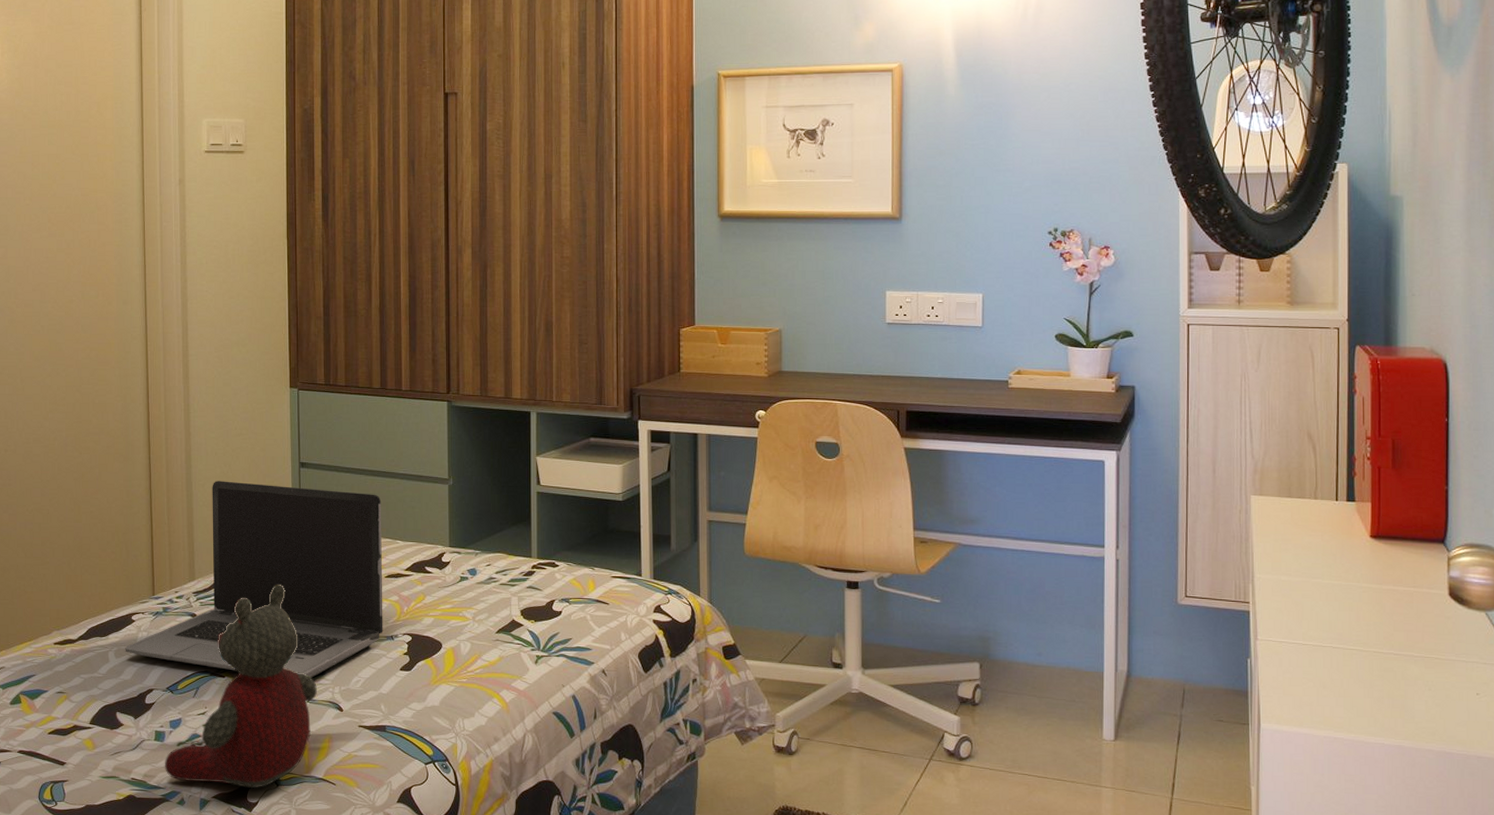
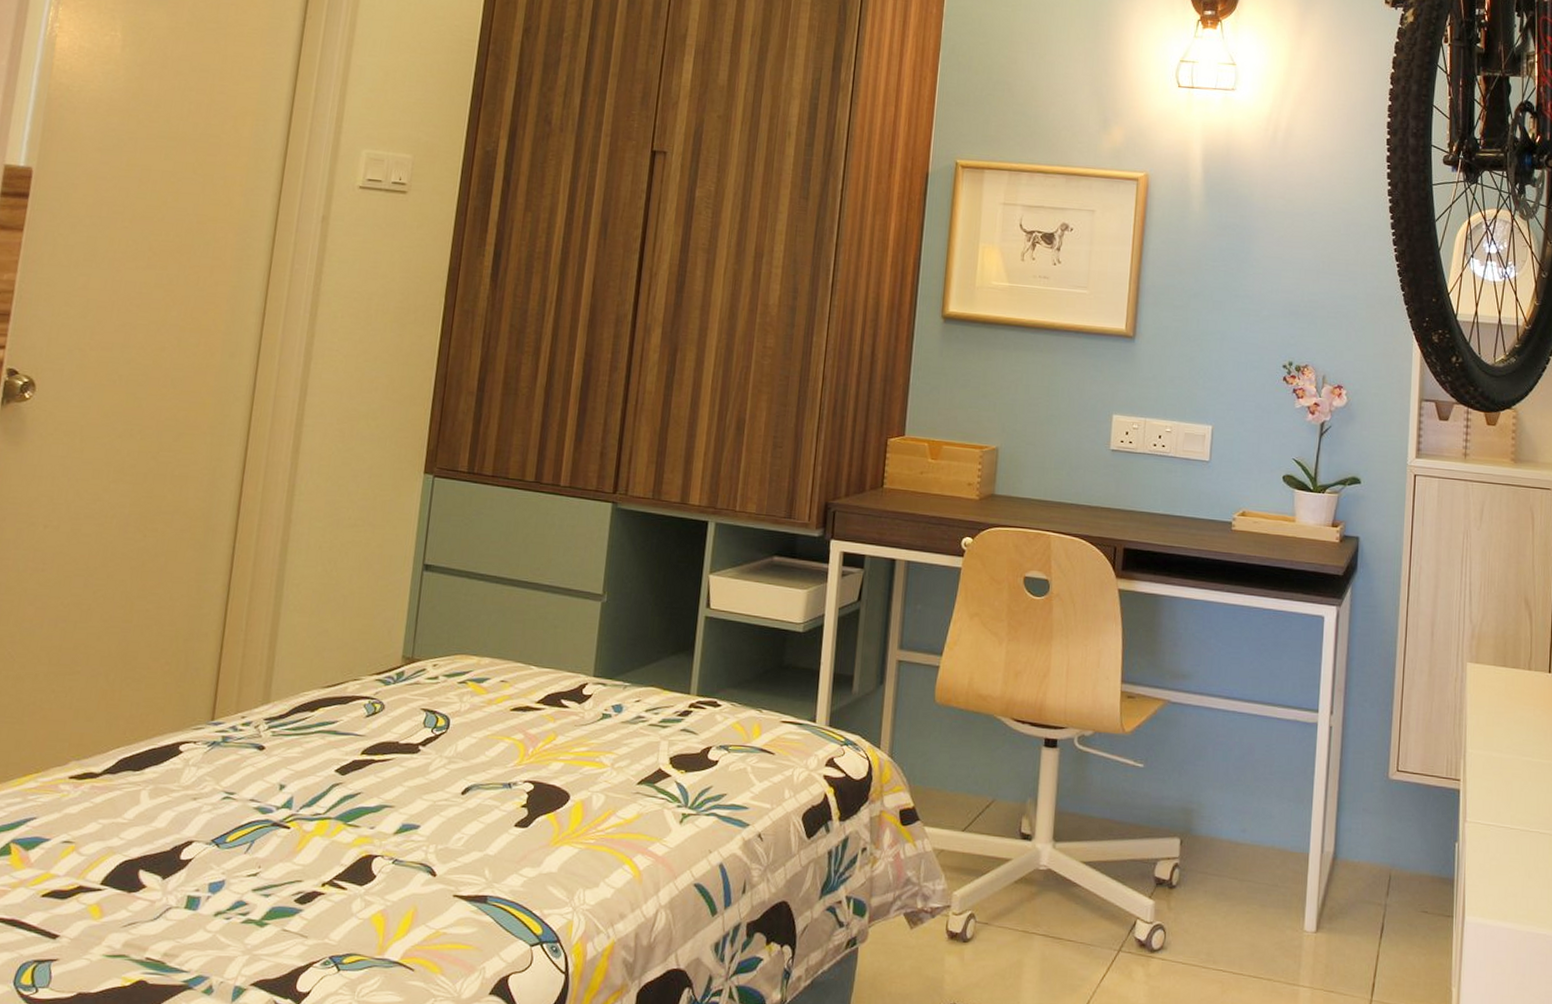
laptop computer: present [125,481,383,678] -> none [163,581,518,833]
stuffed bear: present [165,584,318,789] -> none [193,712,407,975]

